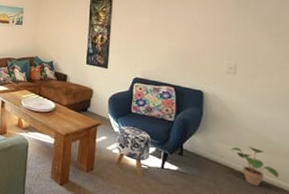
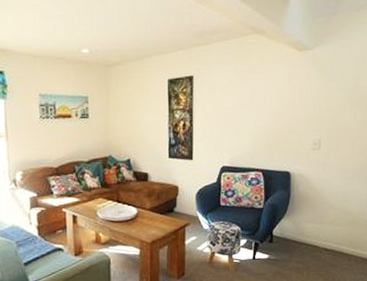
potted plant: present [231,147,279,186] -> none [316,222,358,259]

